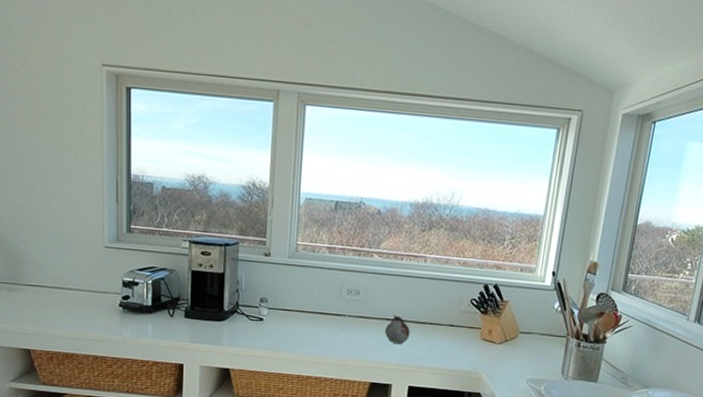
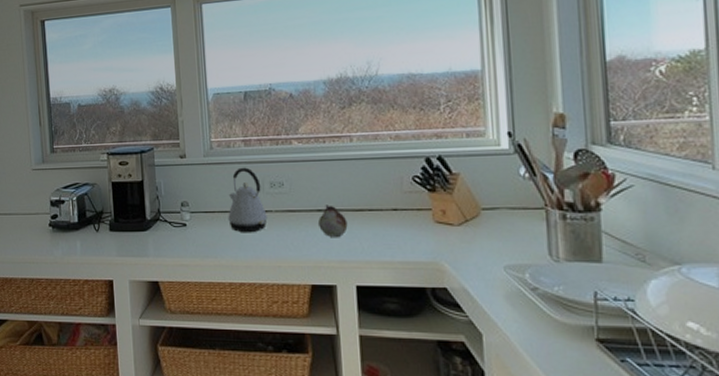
kettle: none [304,272,341,333] -> present [228,167,267,233]

